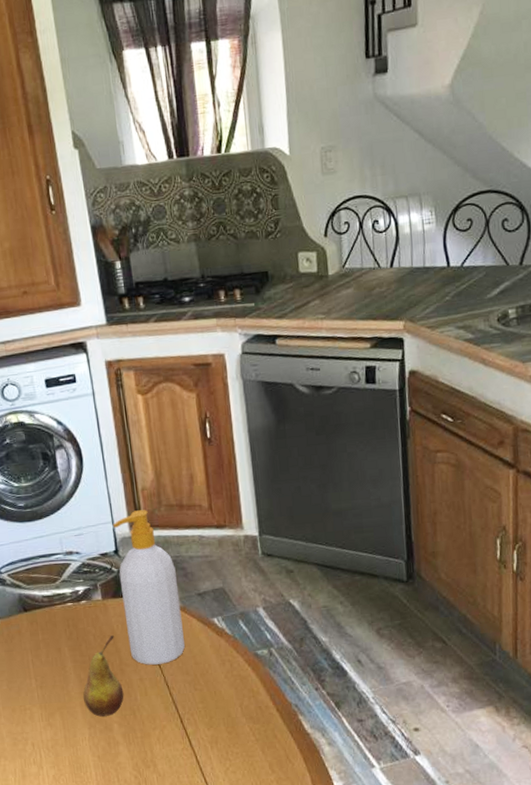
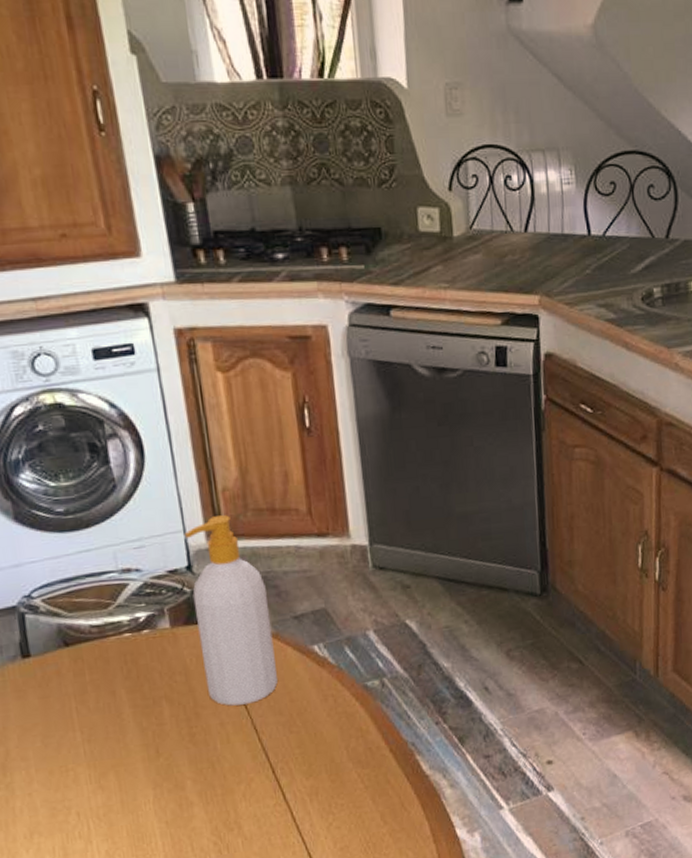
fruit: present [83,636,124,717] -> none [145,672,200,773]

